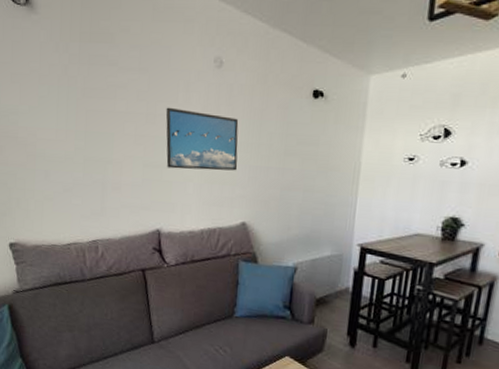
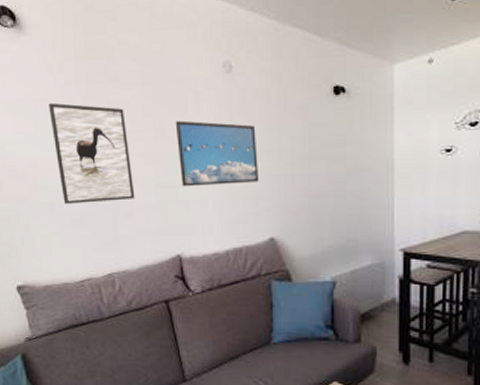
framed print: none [51,79,124,175] -> present [48,102,135,205]

